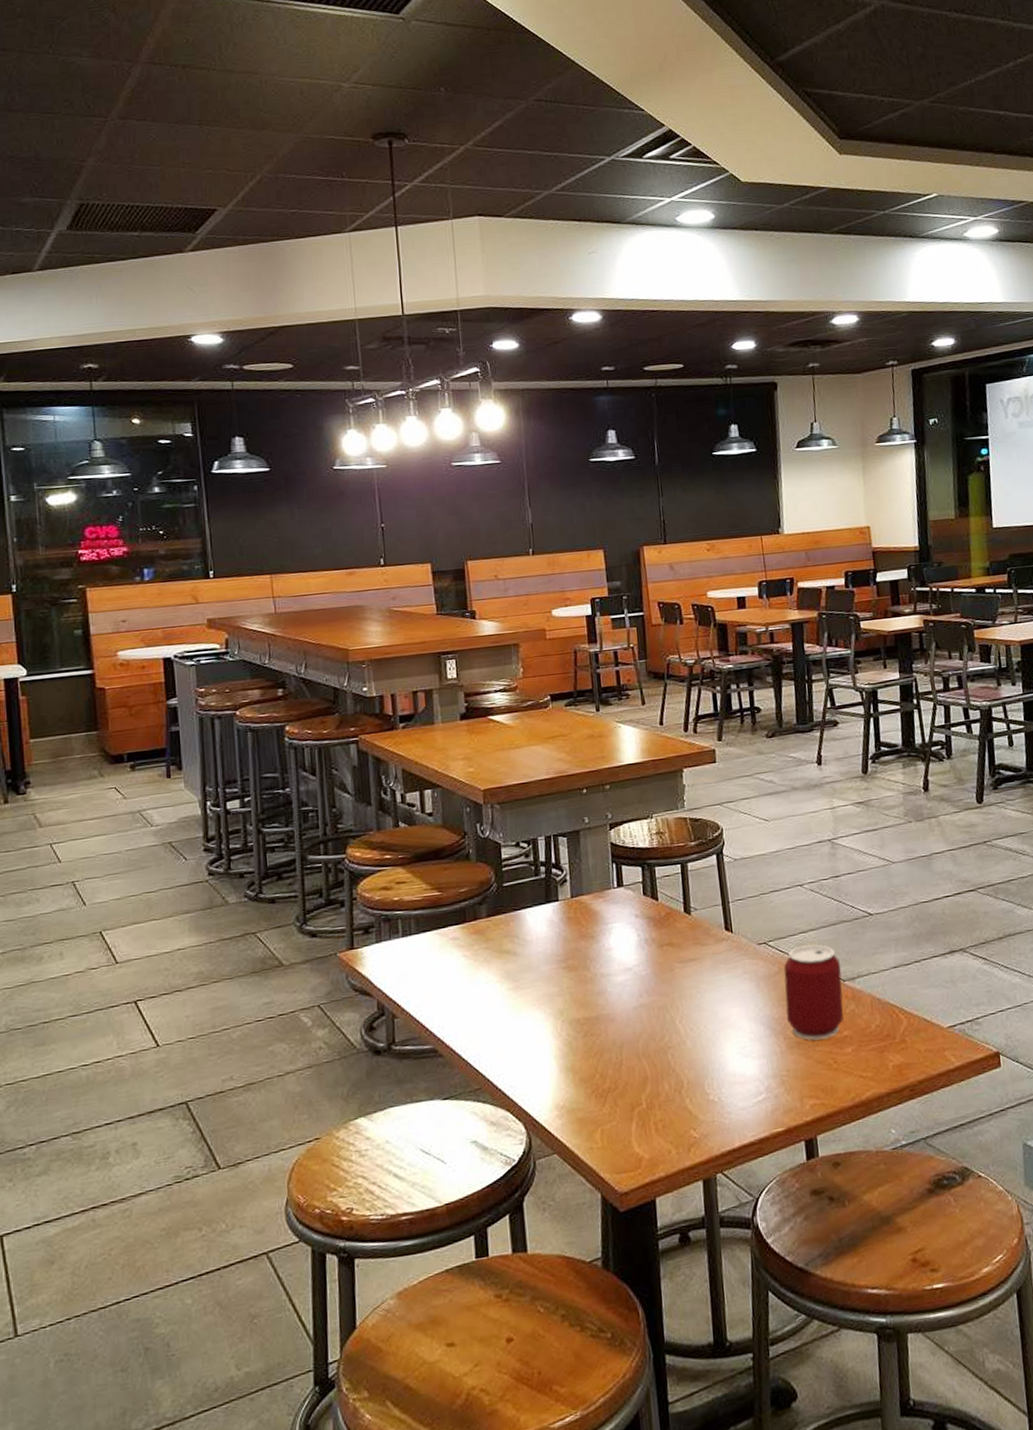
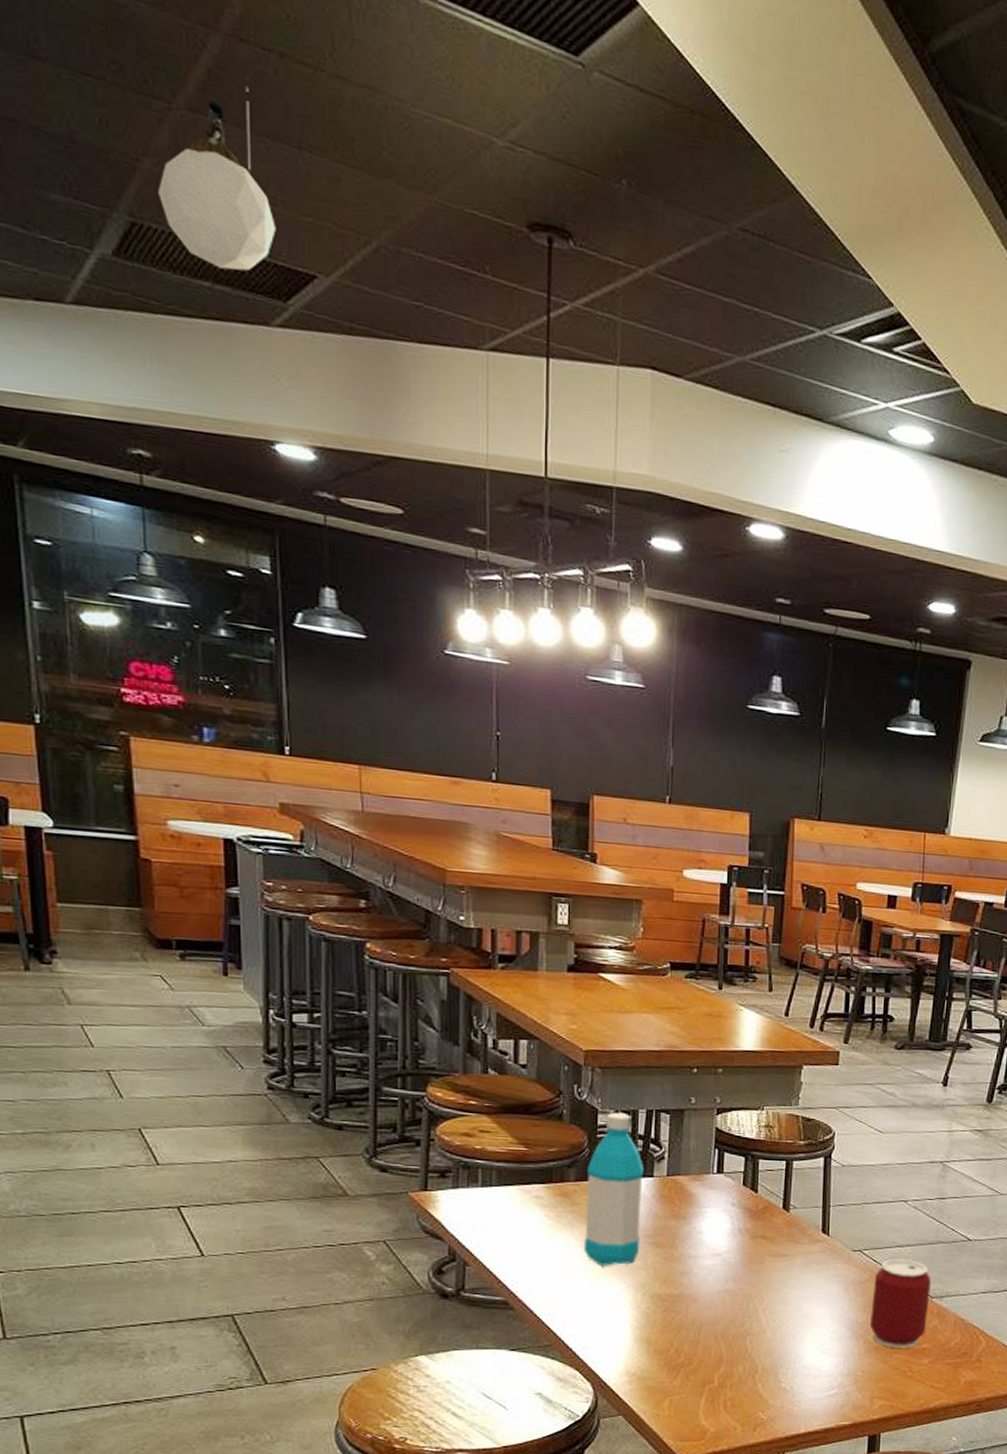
pendant lamp: none [99,85,185,221] -> present [158,73,276,271]
water bottle: none [497,843,554,999] -> present [583,1113,645,1266]

